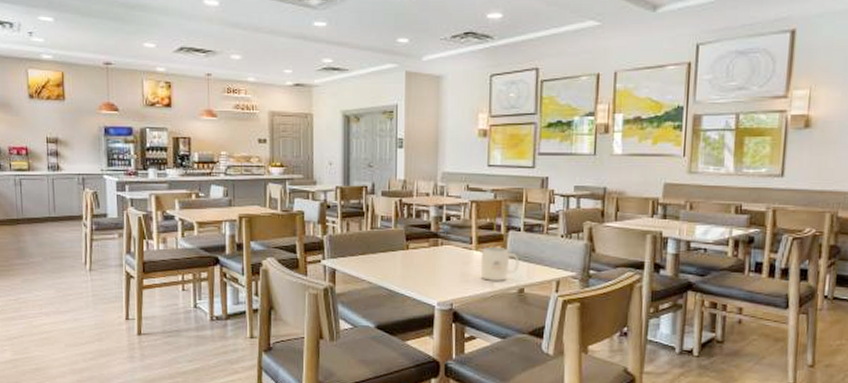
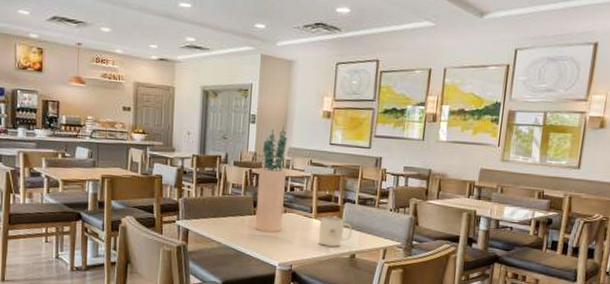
vase: none [408,149,441,269] -> present [255,126,287,233]

